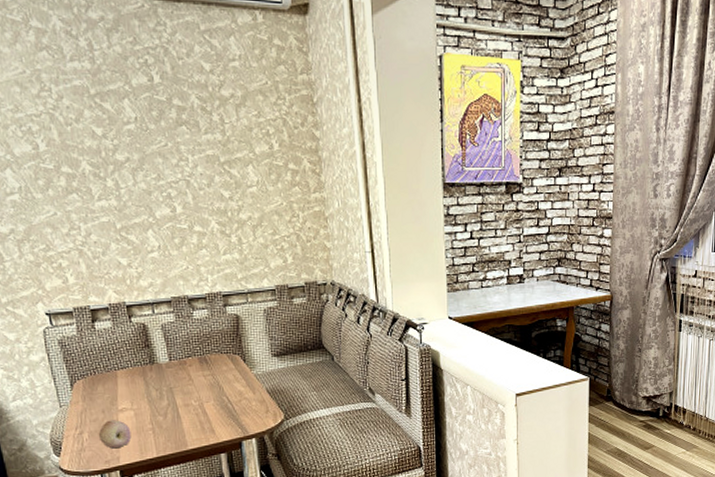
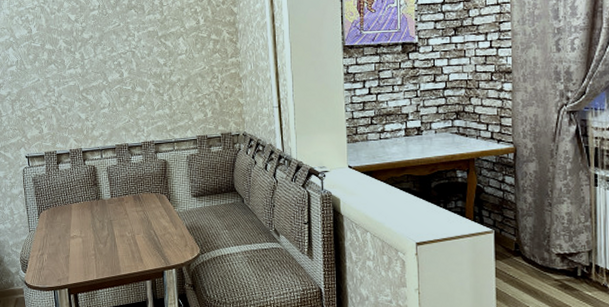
fruit: present [98,420,132,449] -> none [54,245,79,270]

